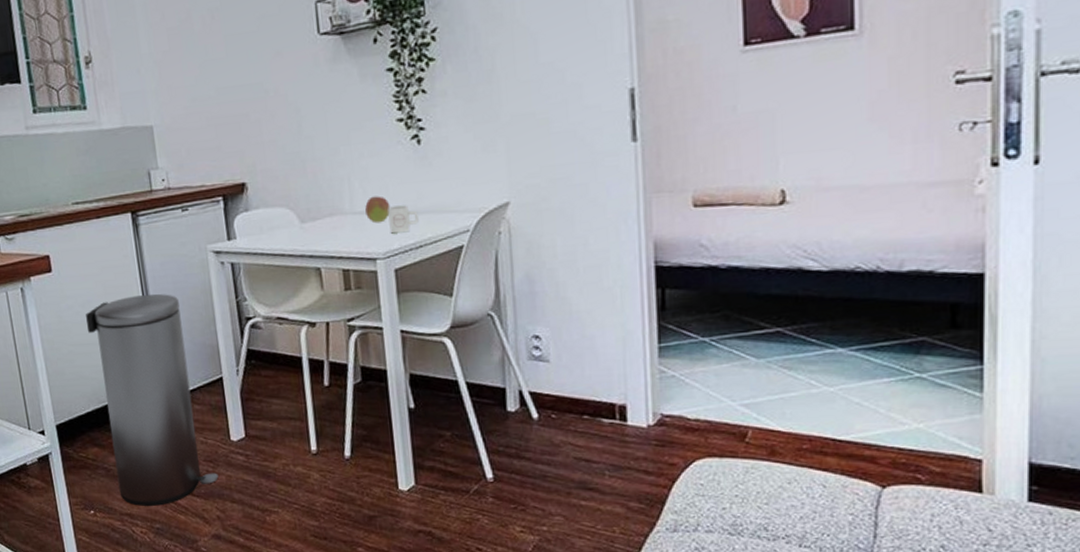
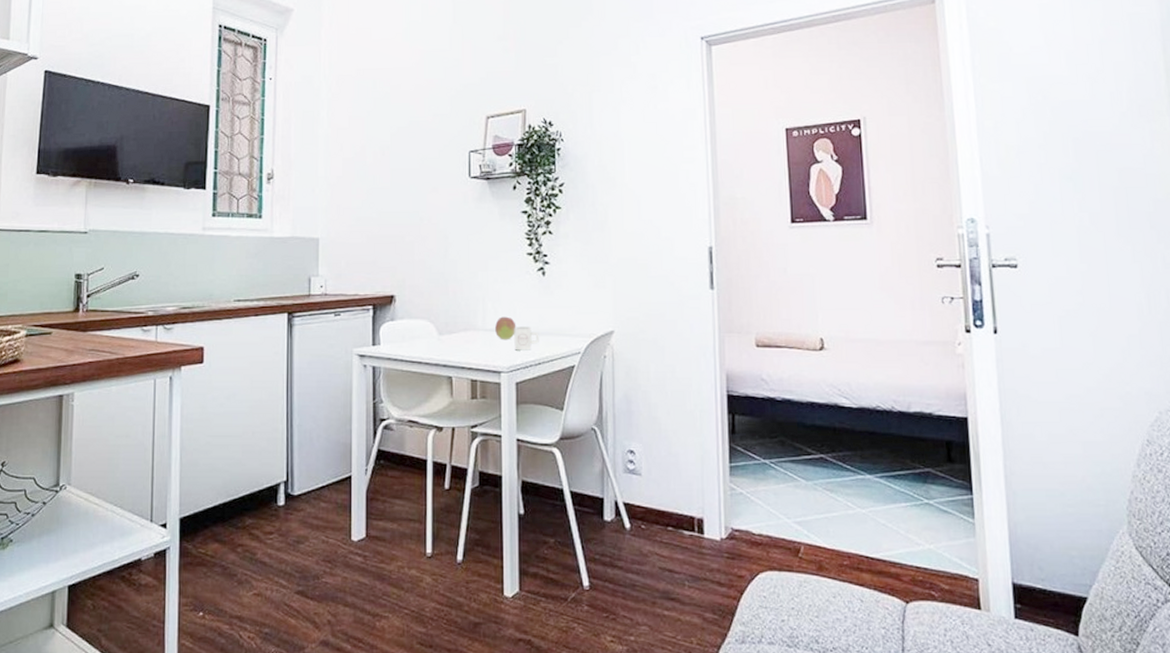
pedal bin: present [86,293,219,506] -> none [229,390,335,608]

